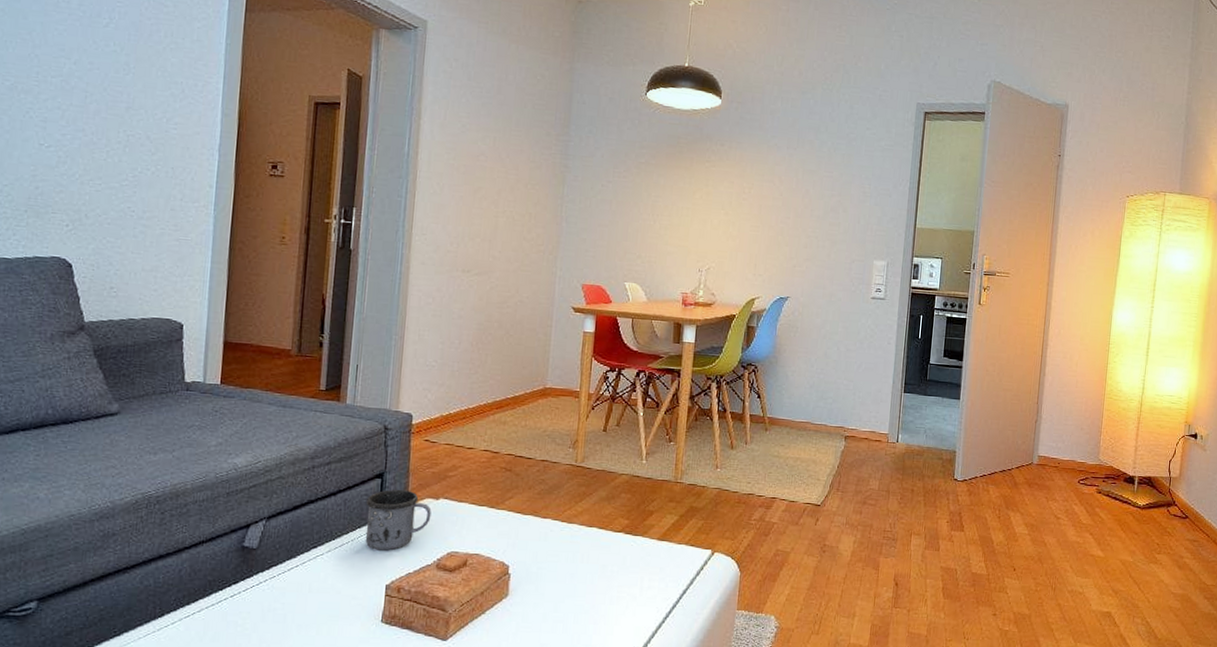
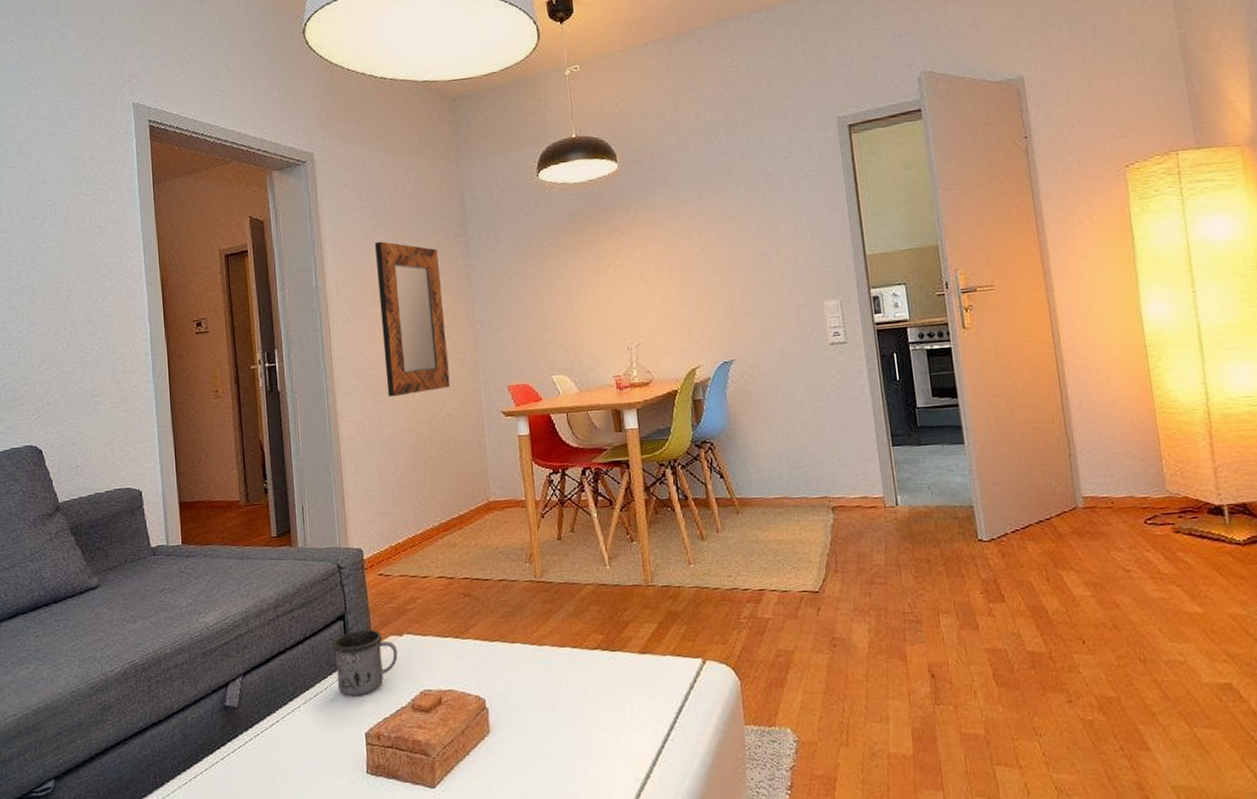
home mirror: none [463,123,537,277] -> present [375,241,450,397]

